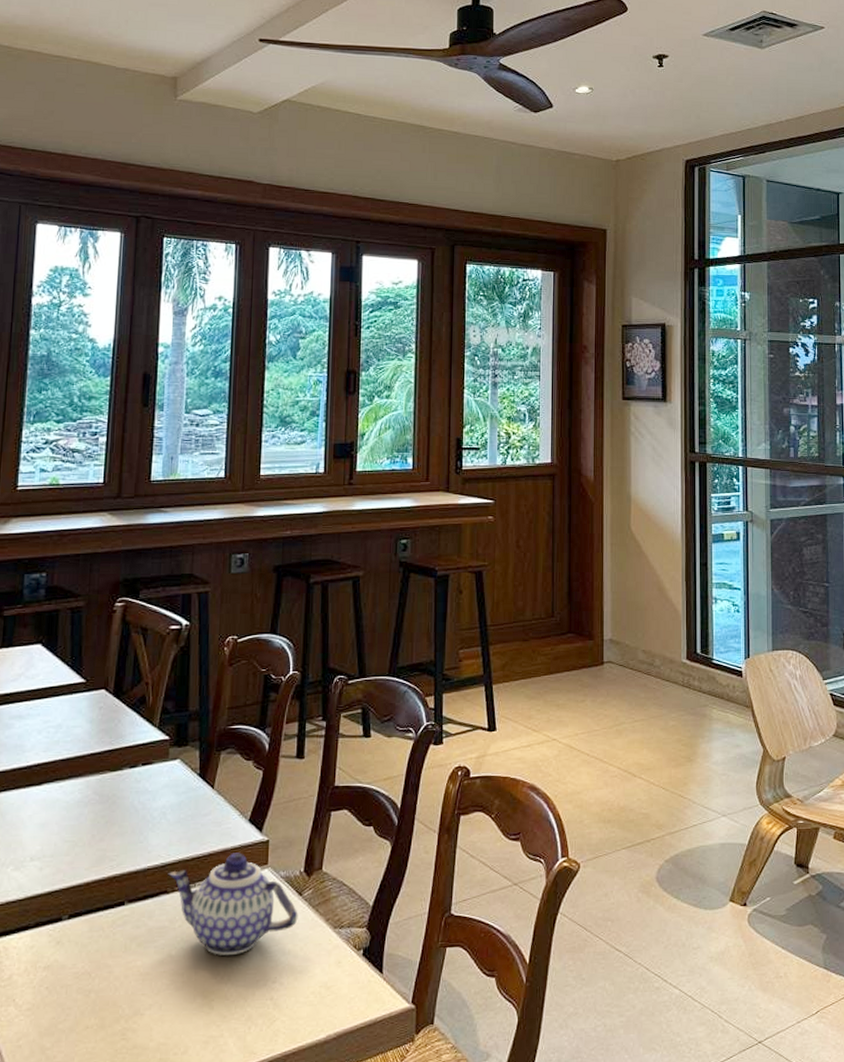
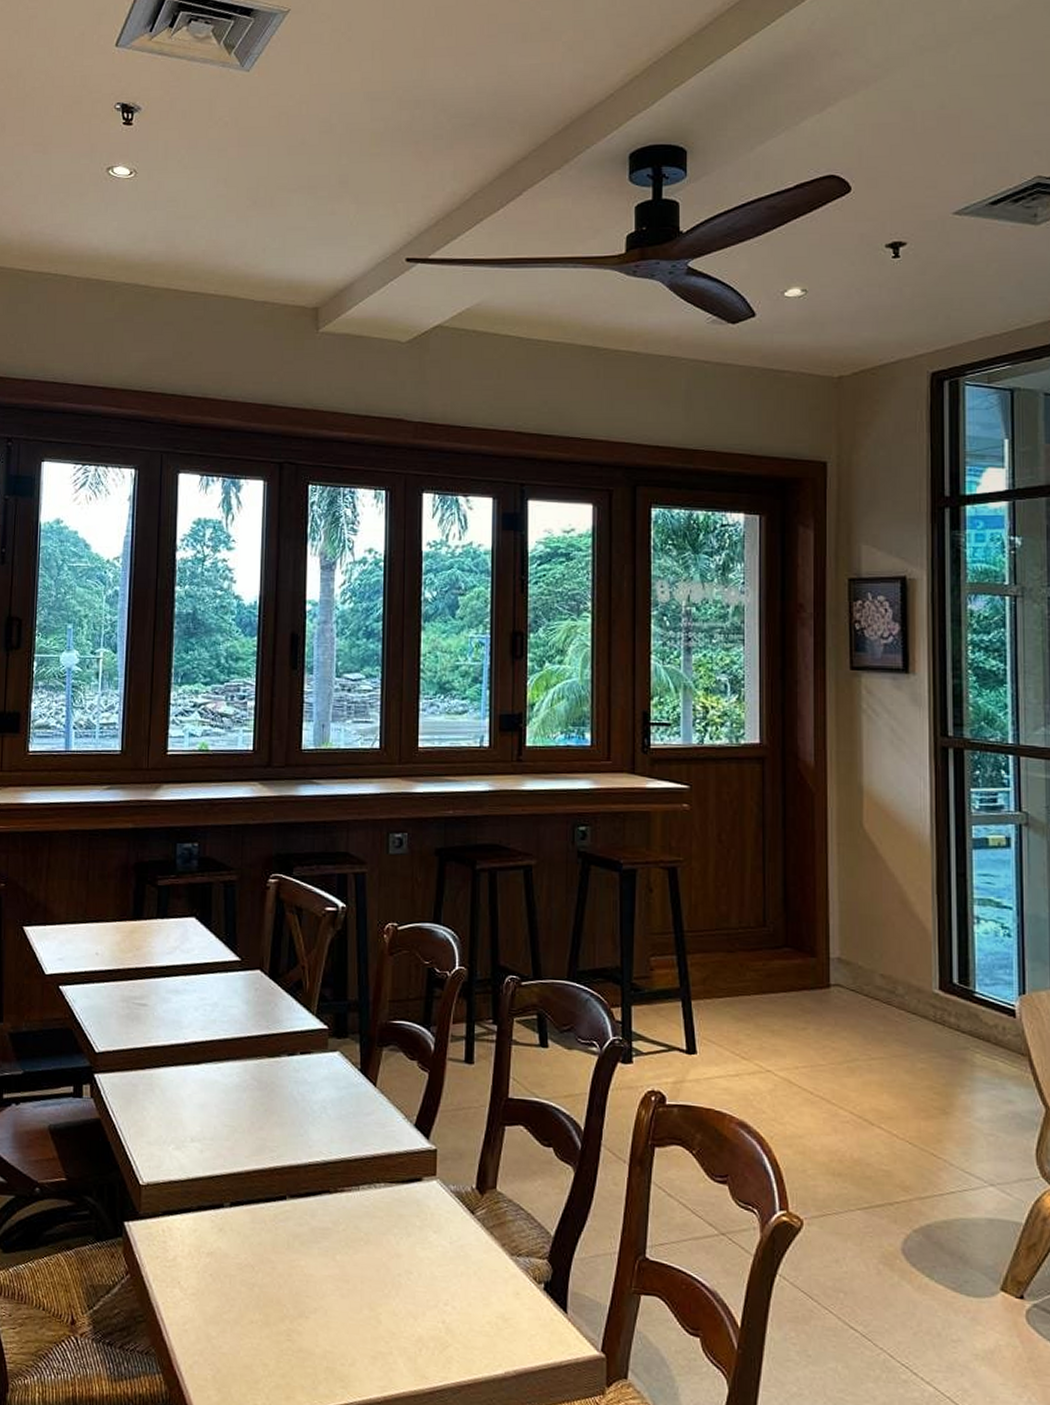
teapot: present [168,852,298,955] -> none [330,1158,471,1269]

